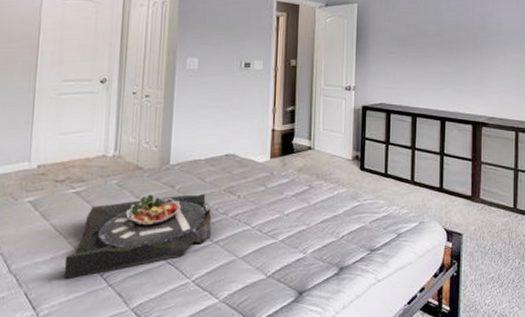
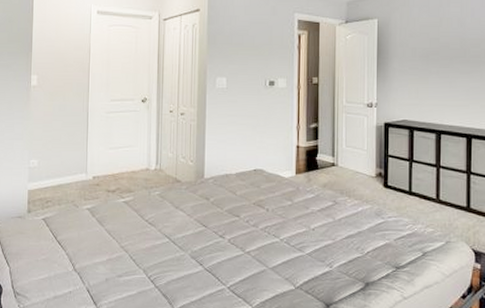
serving tray: present [63,193,212,279] -> none [118,205,243,279]

